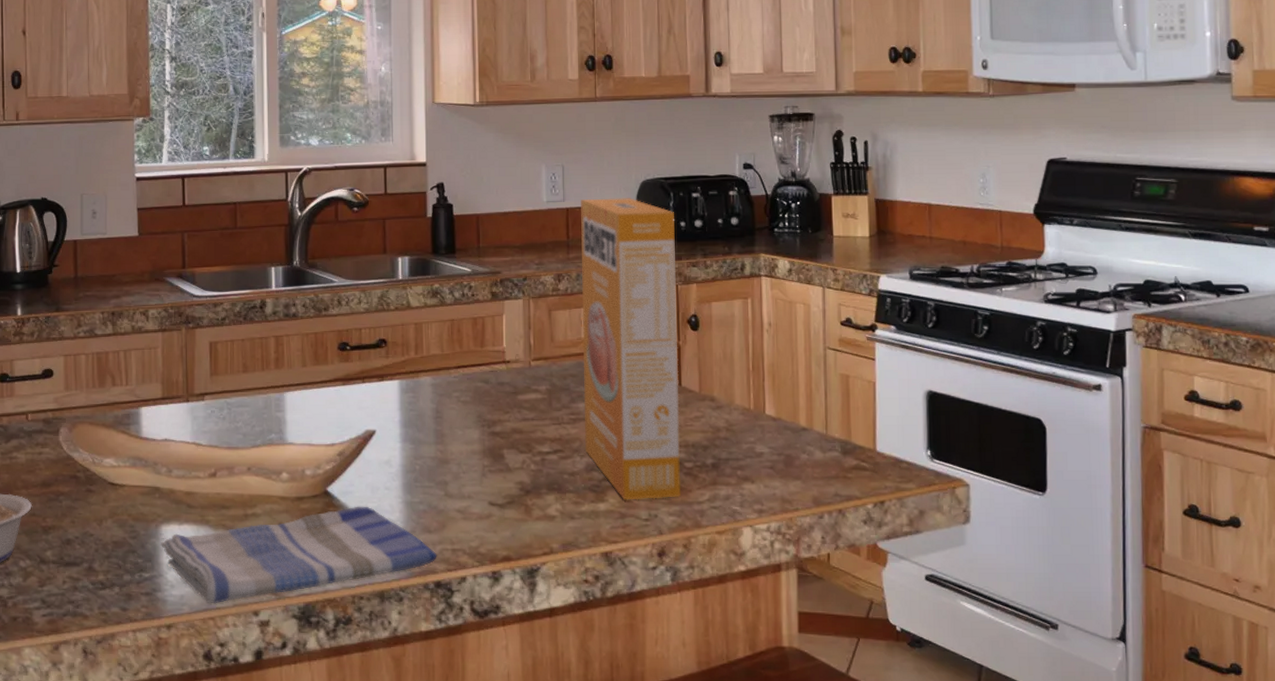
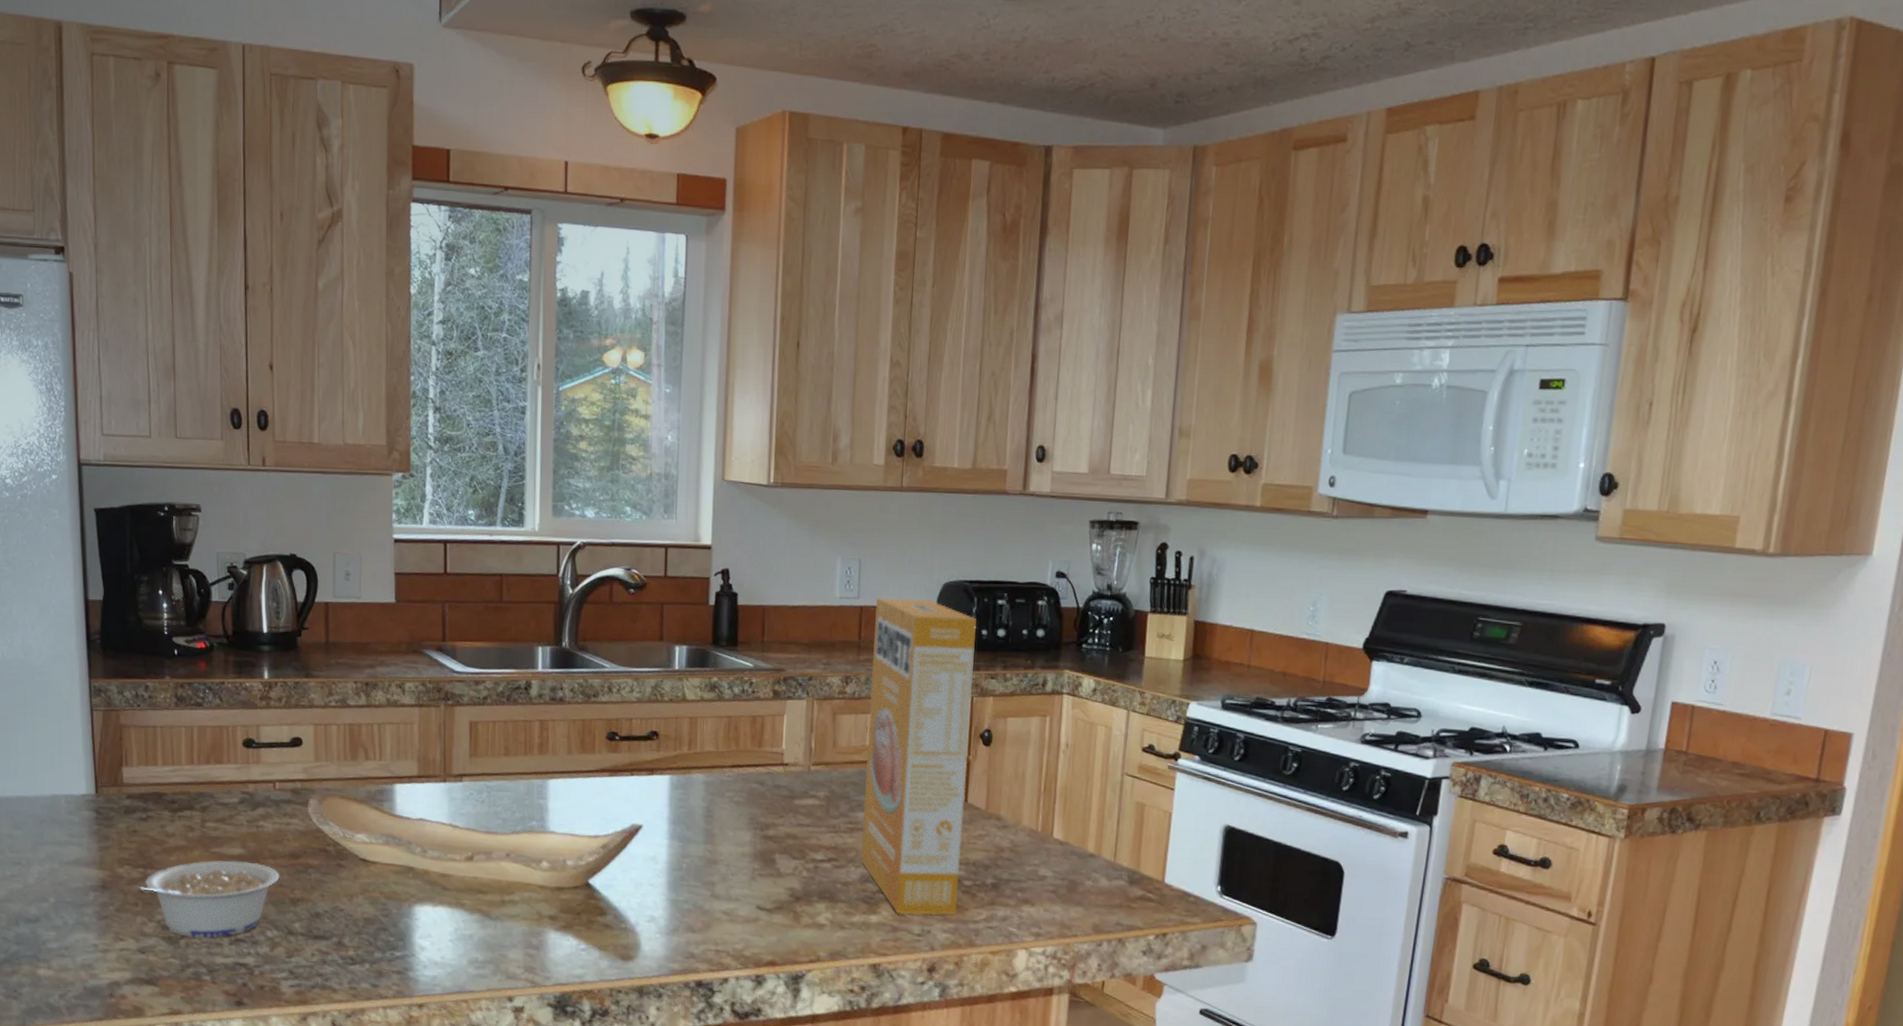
dish towel: present [160,506,437,604] -> none [413,900,700,987]

